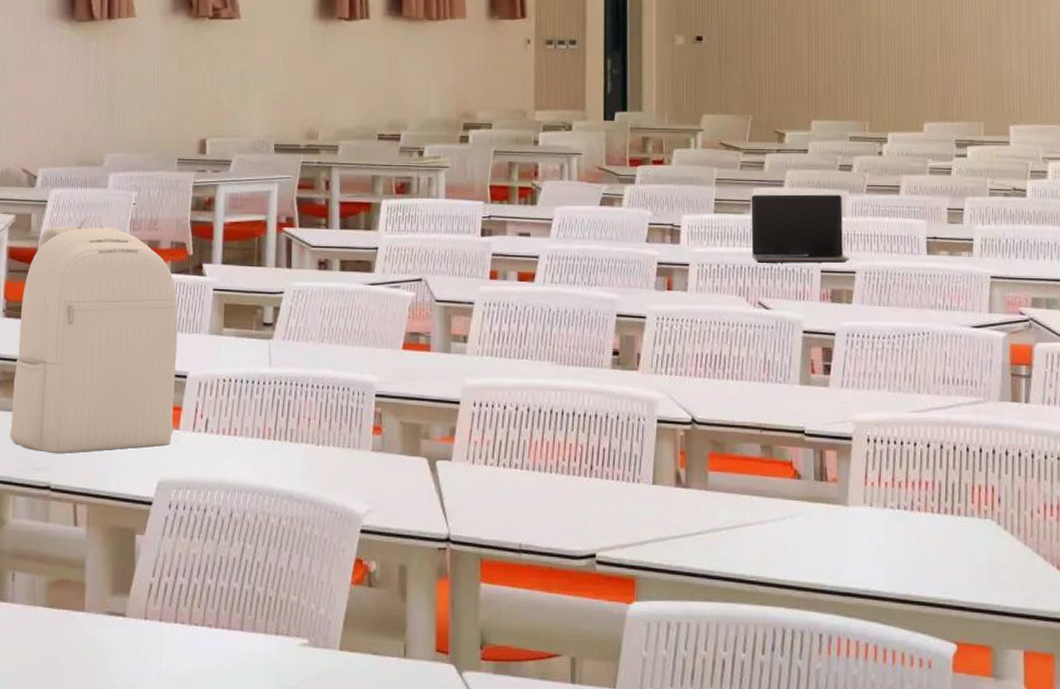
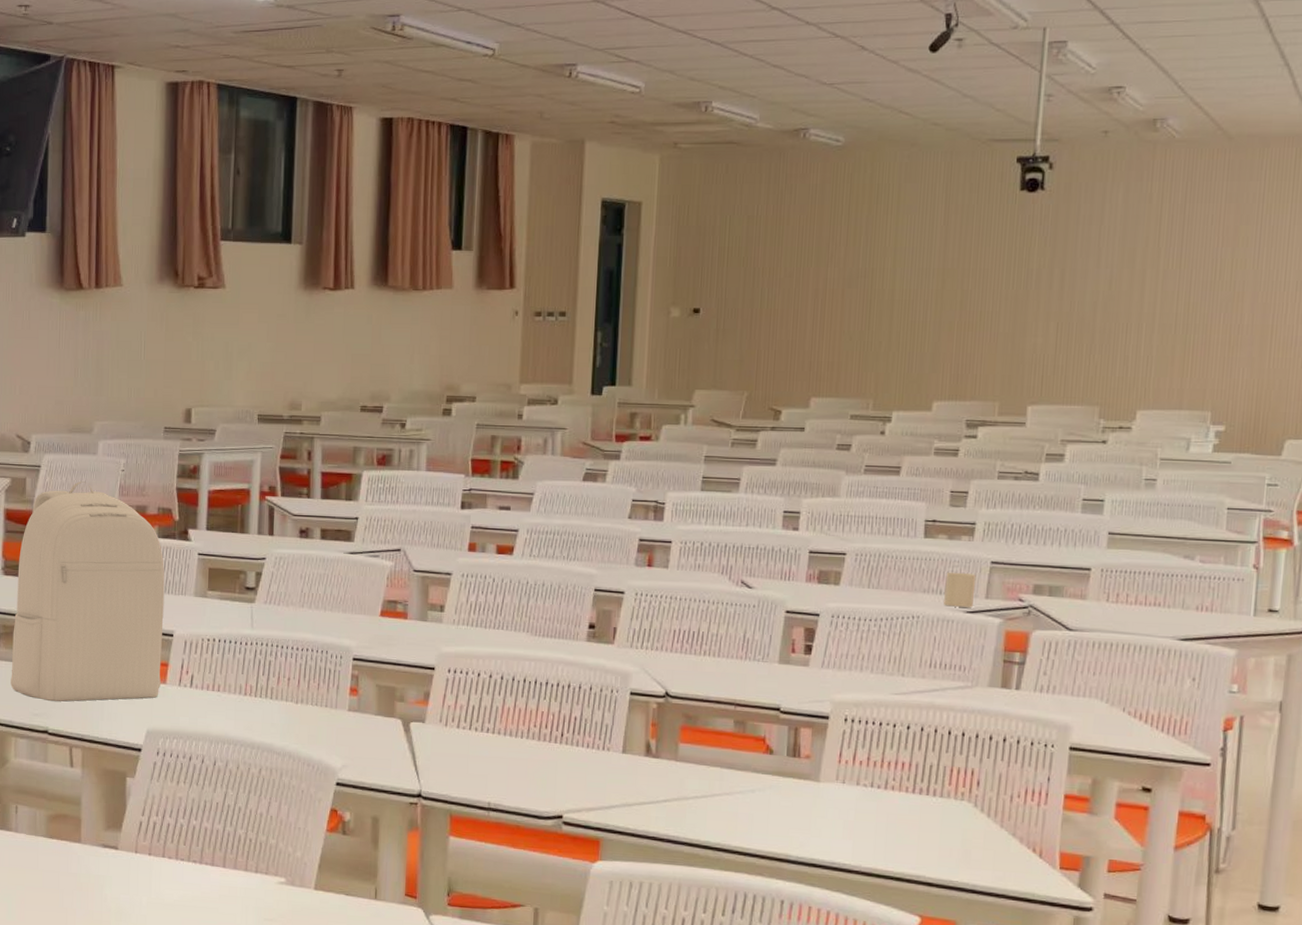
laptop computer: present [751,194,849,264] -> none [738,473,840,545]
mug: none [950,287,979,322] -> present [944,572,976,608]

